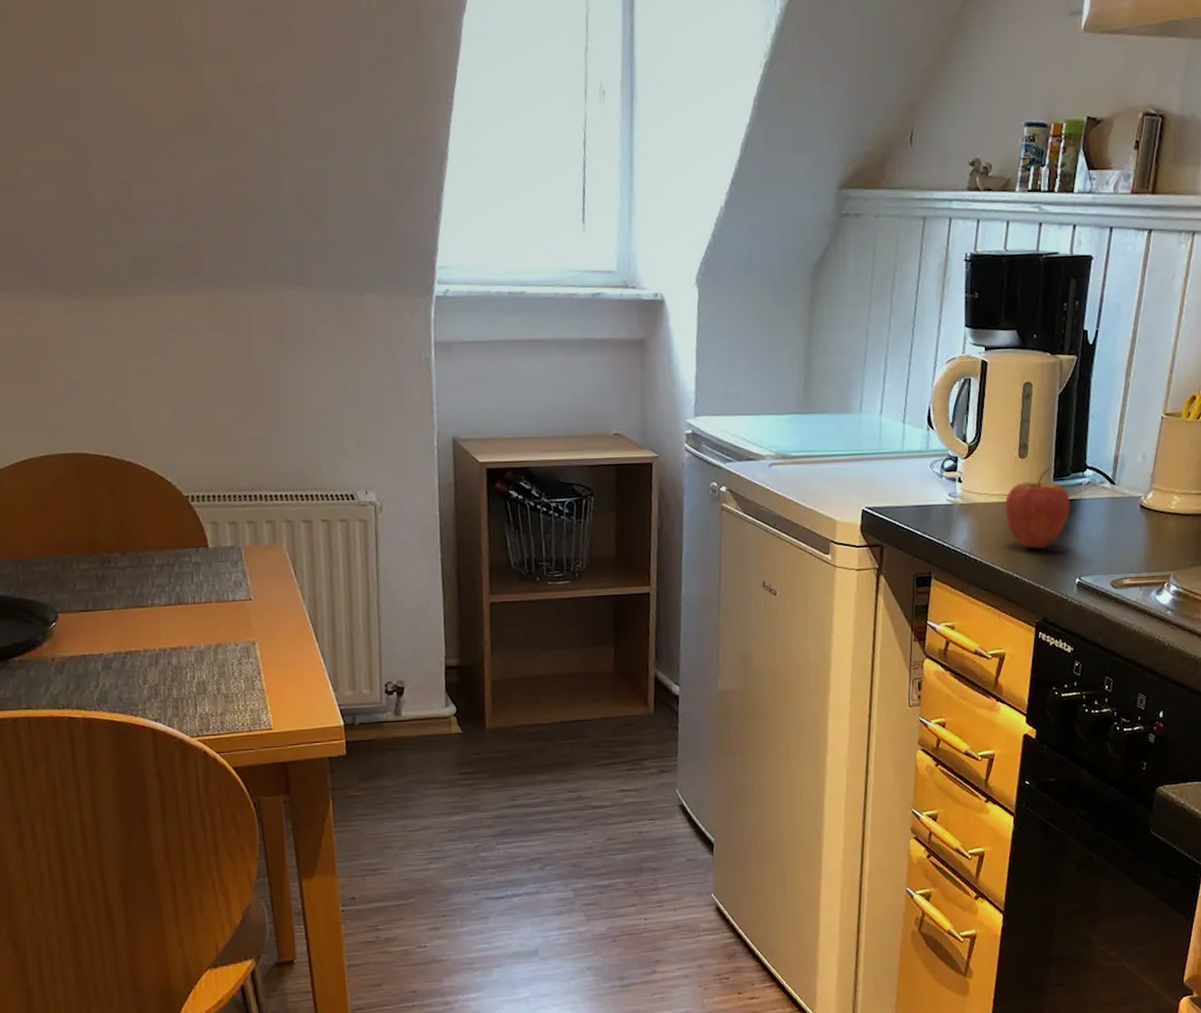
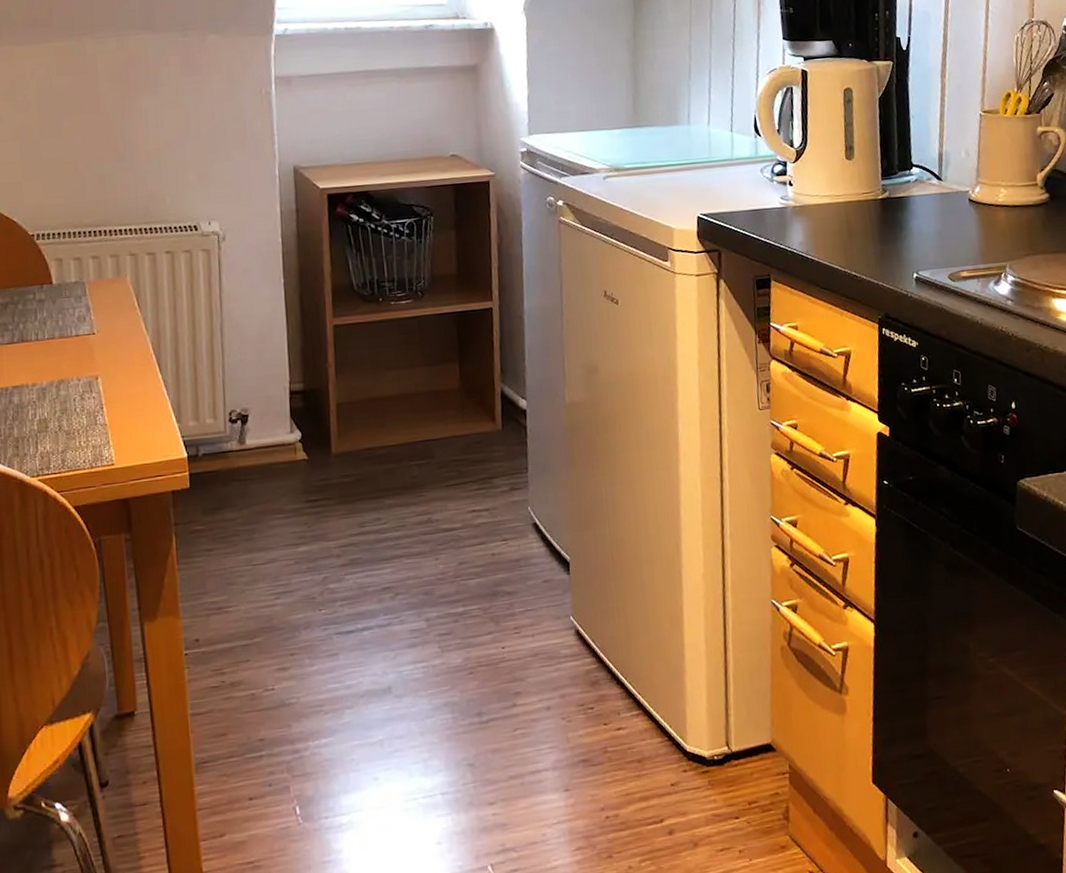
fruit: present [1004,468,1071,549] -> none [836,168,901,247]

